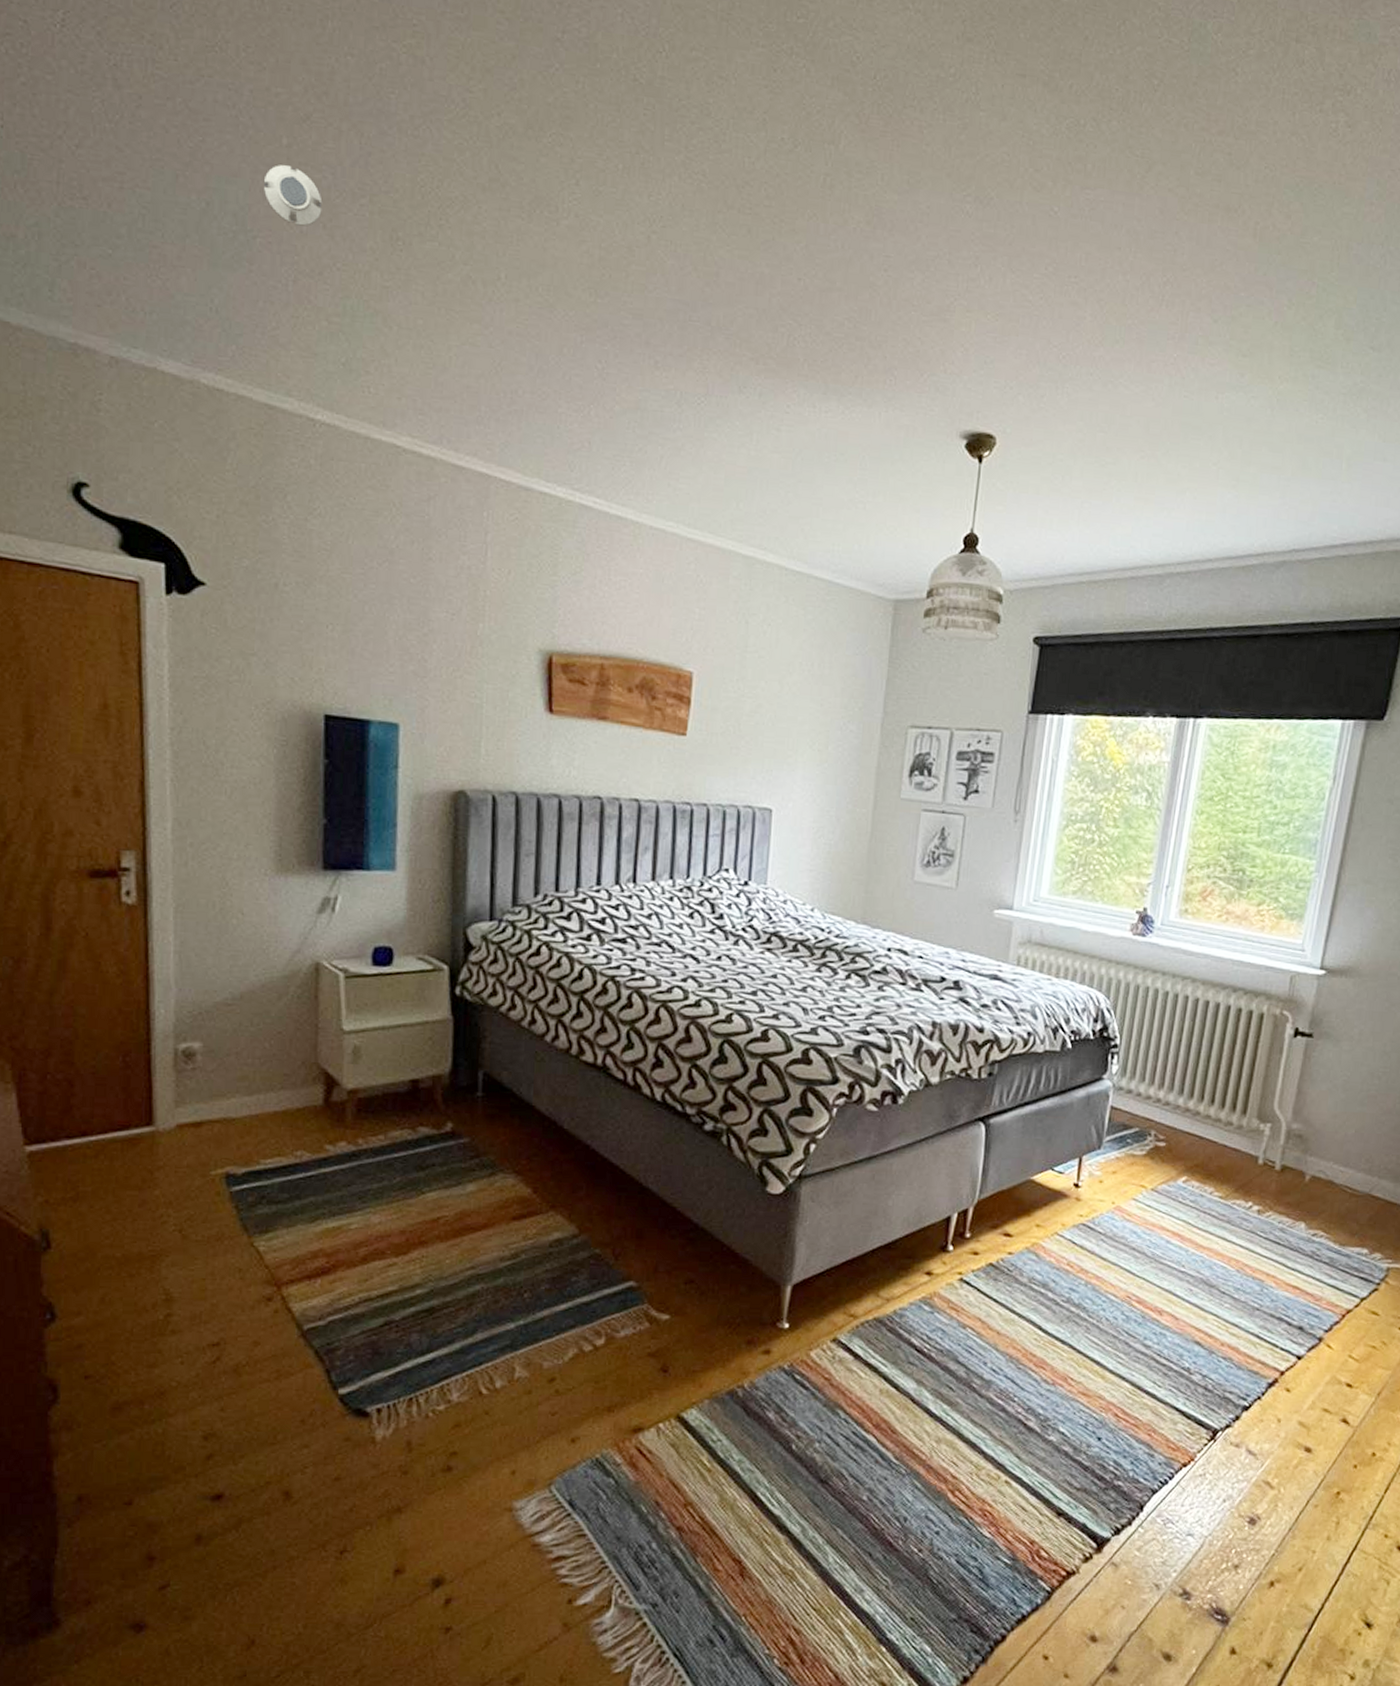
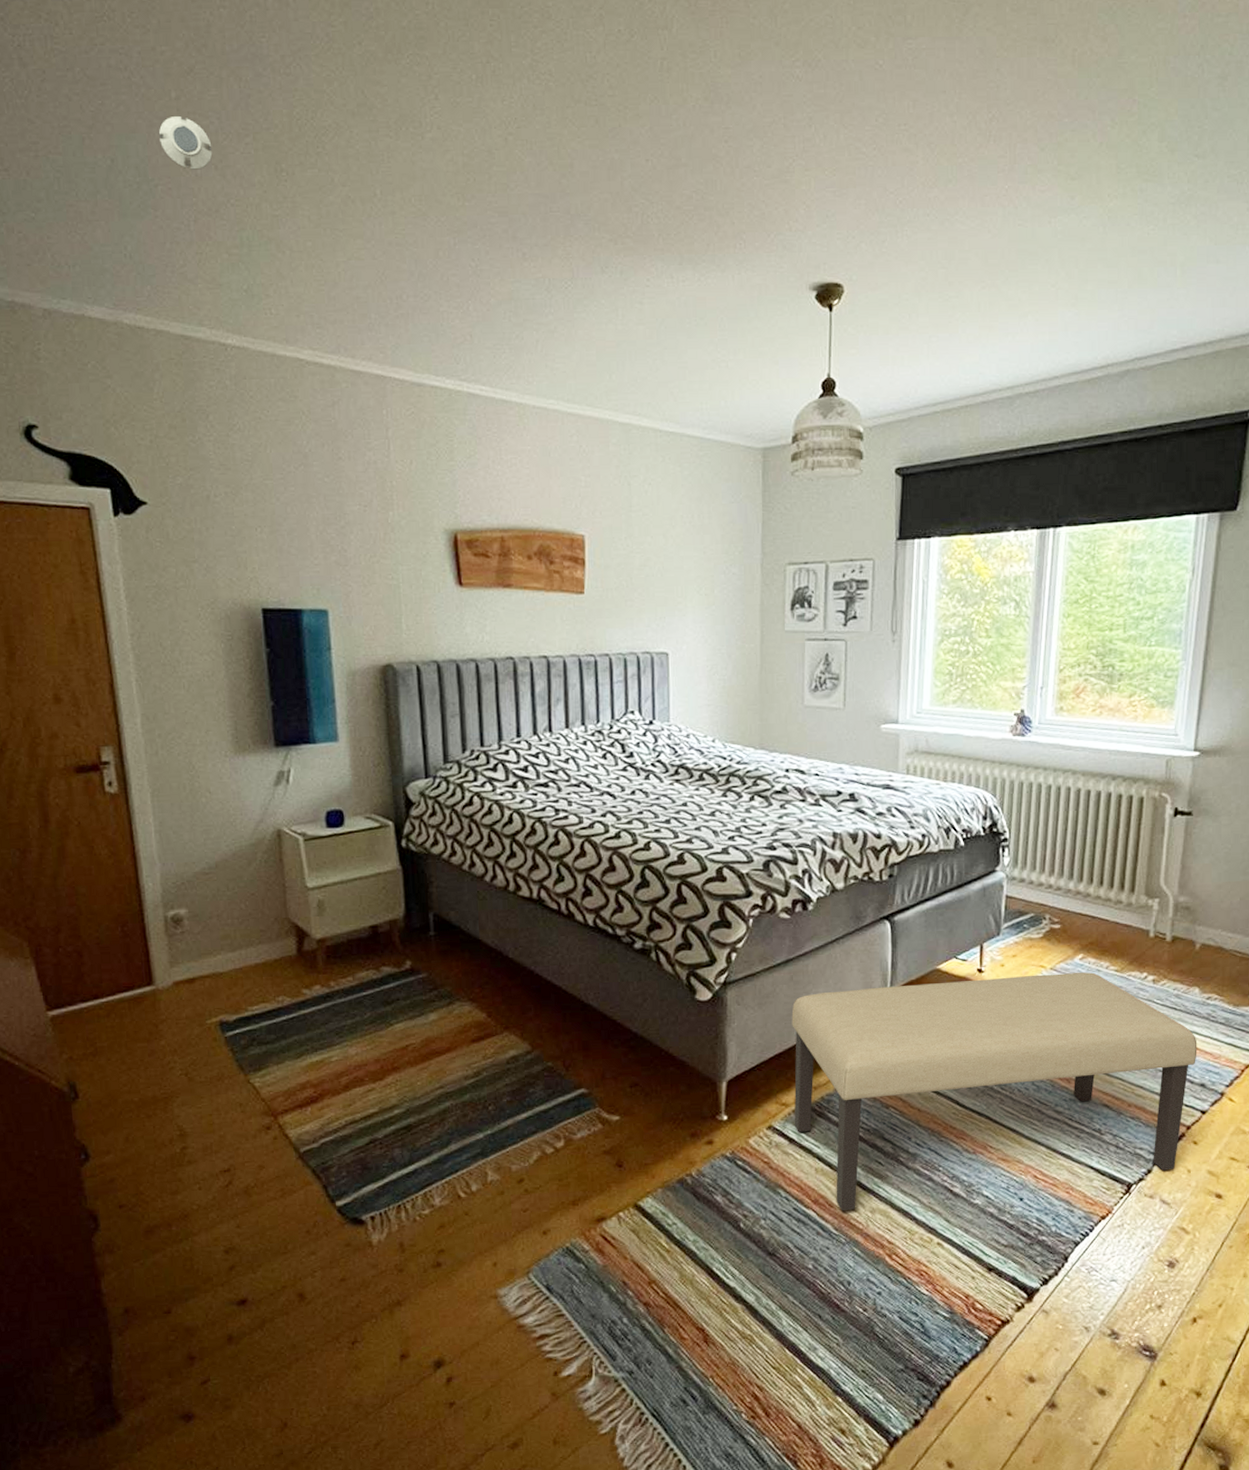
bench: none [861,1194,1299,1439] -> present [791,972,1198,1211]

